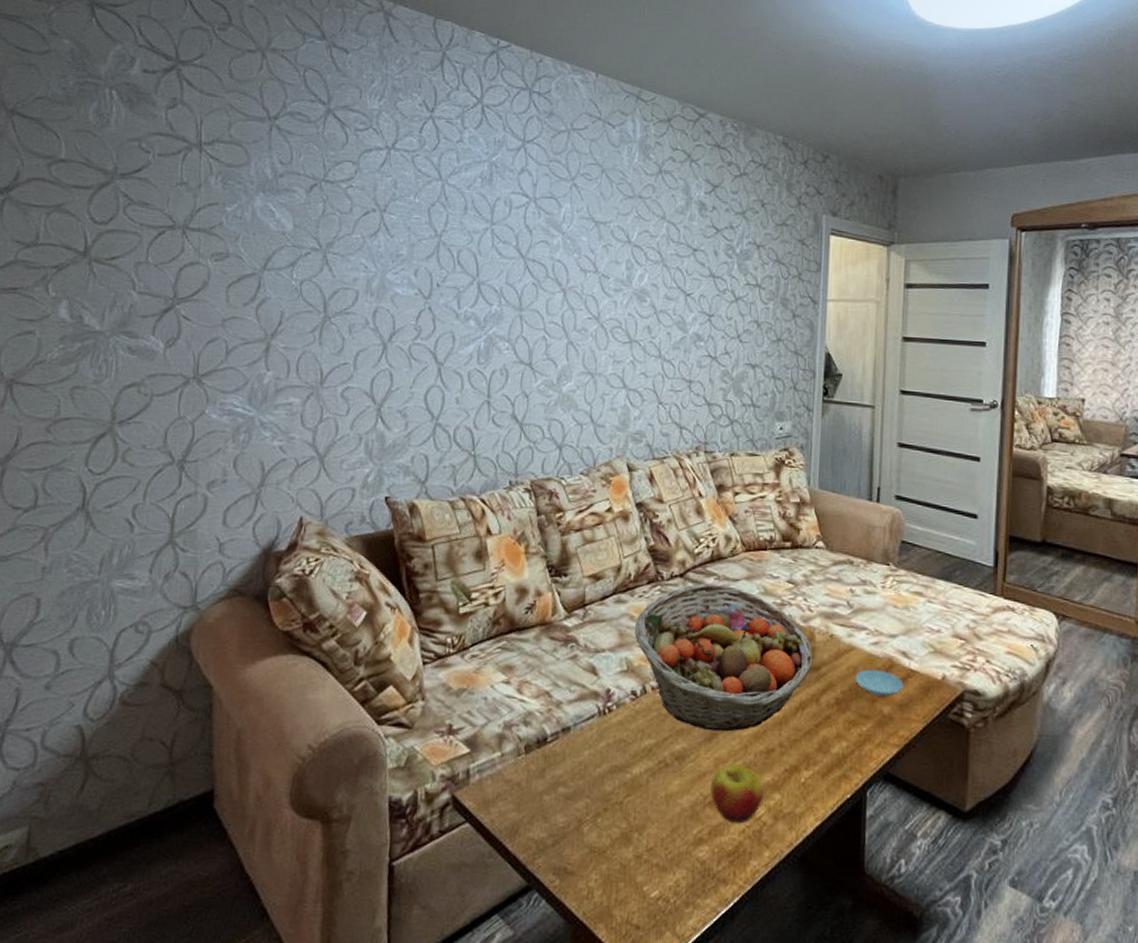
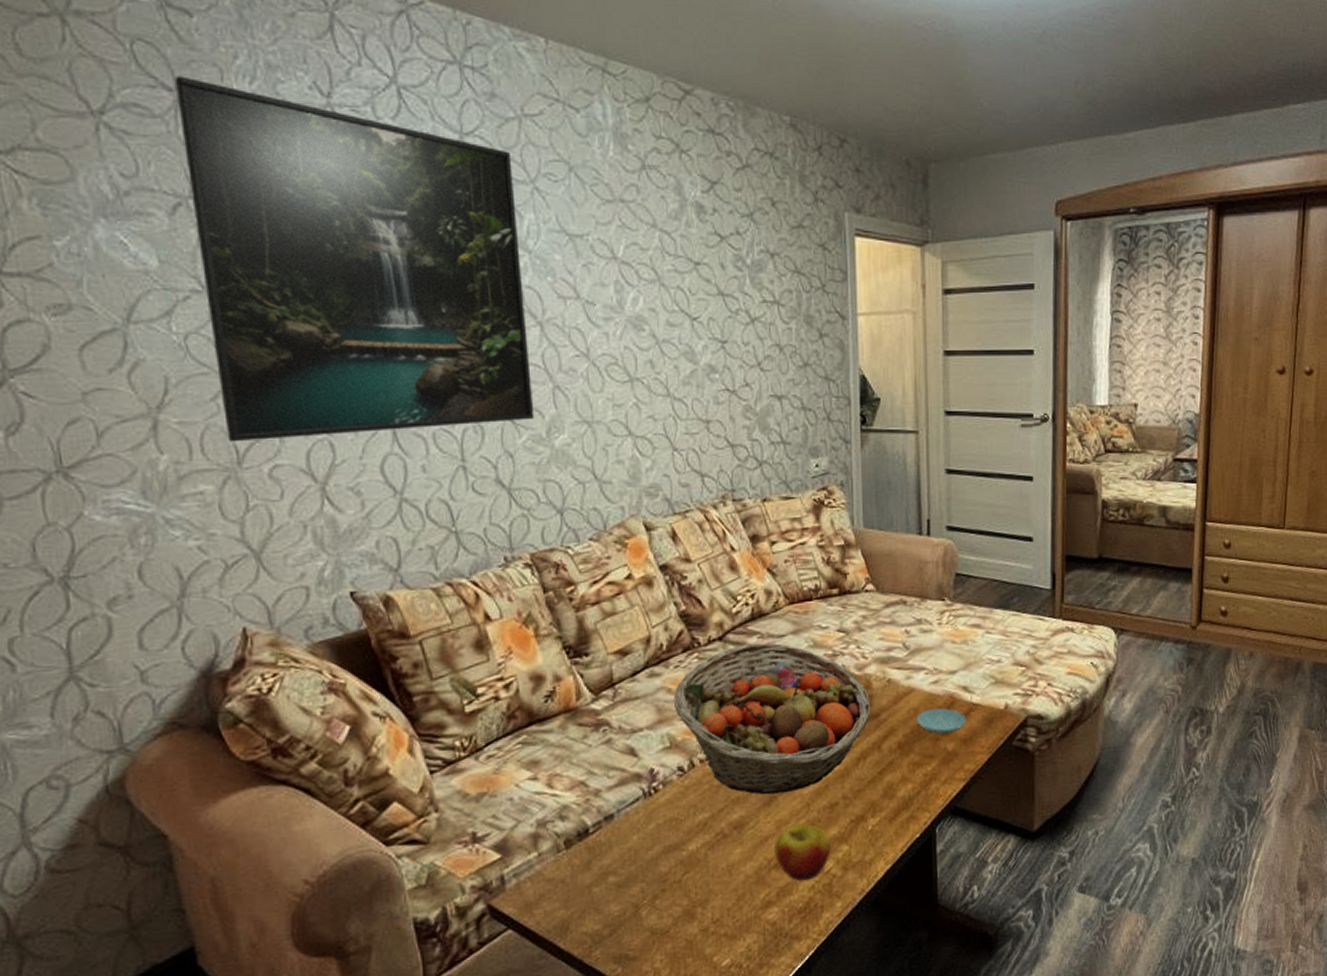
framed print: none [316,94,559,368] -> present [174,76,535,443]

